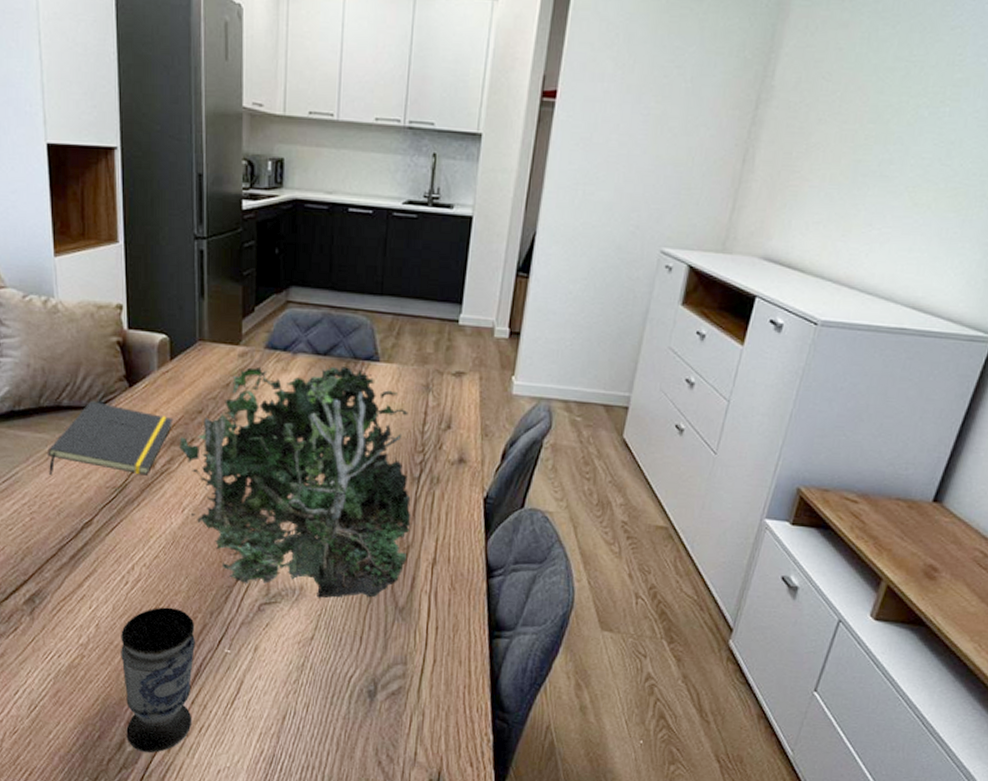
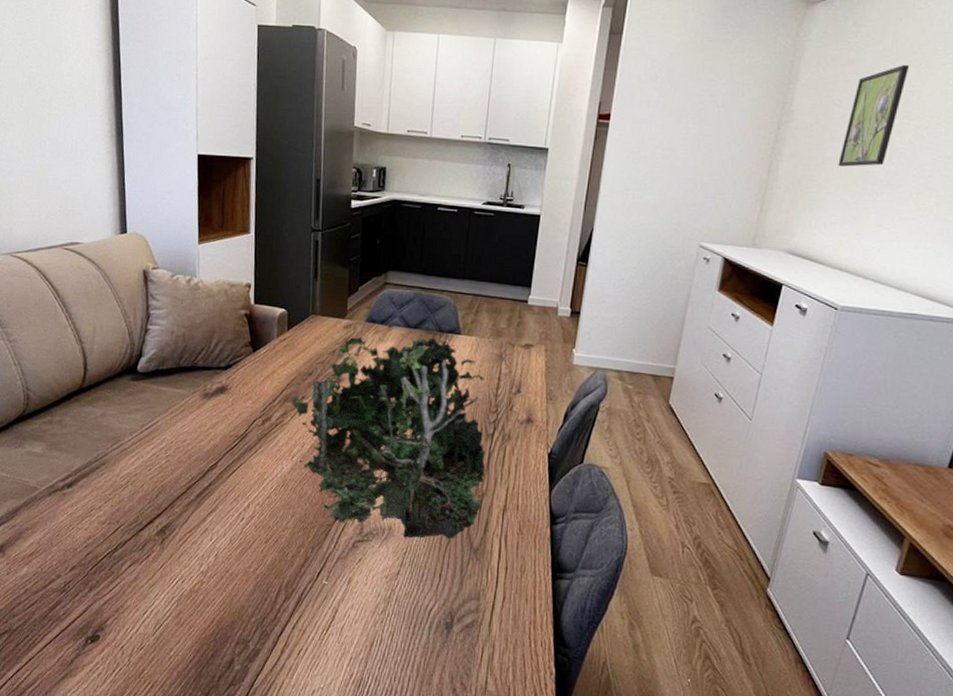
notepad: present [47,401,174,476] -> none [183,363,288,427]
cup: present [121,607,195,754] -> none [234,541,299,672]
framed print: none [824,29,913,155] -> present [838,65,910,167]

